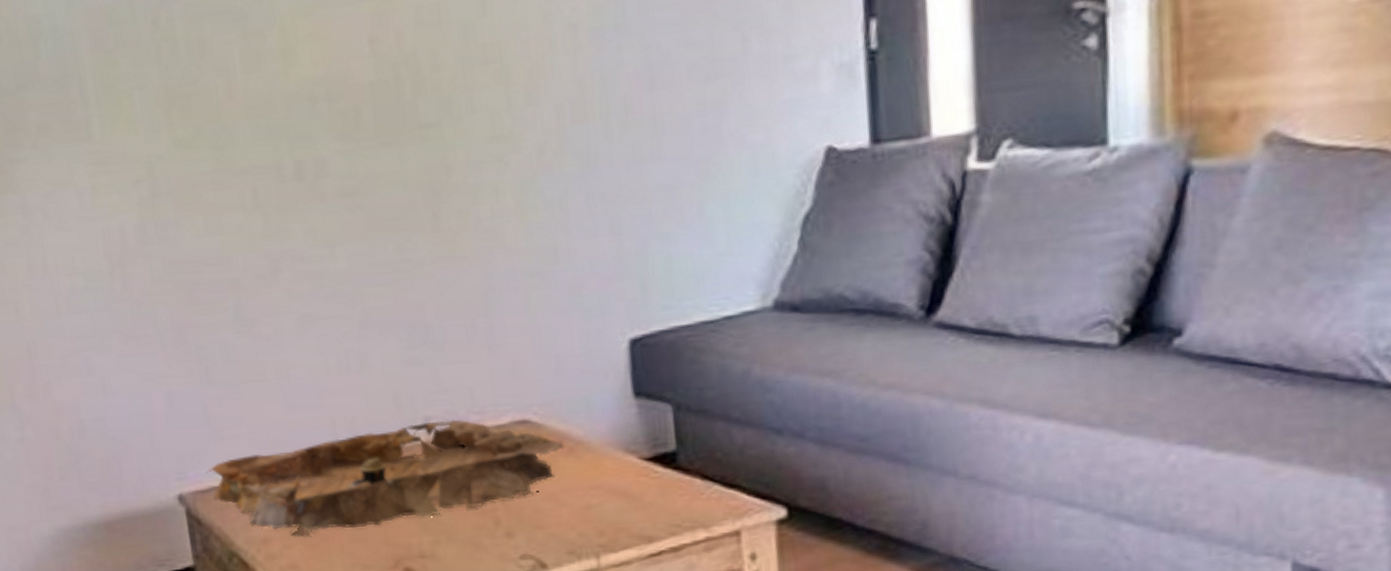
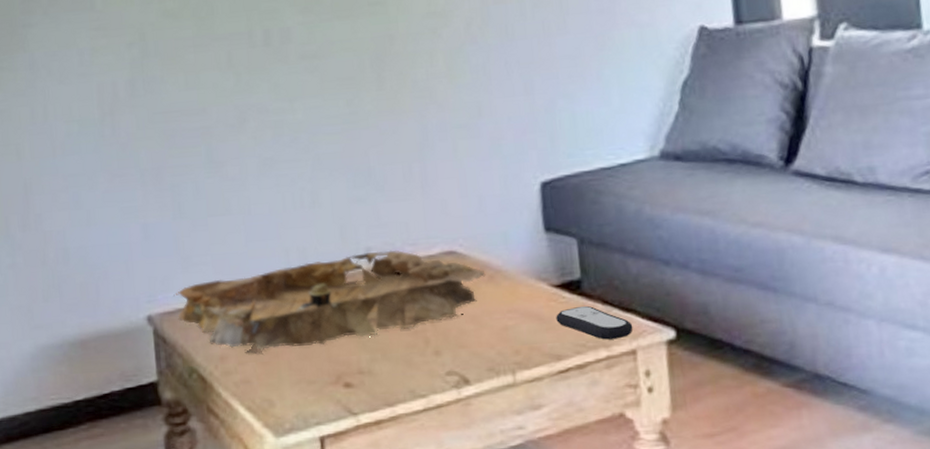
remote control: none [647,481,737,520] -> present [556,305,633,340]

